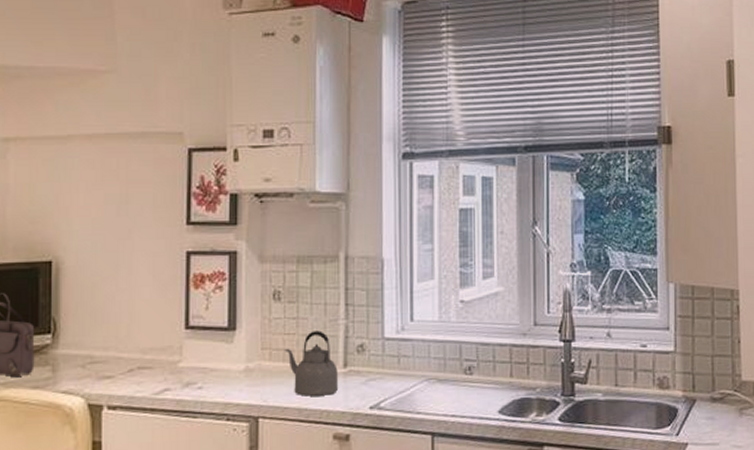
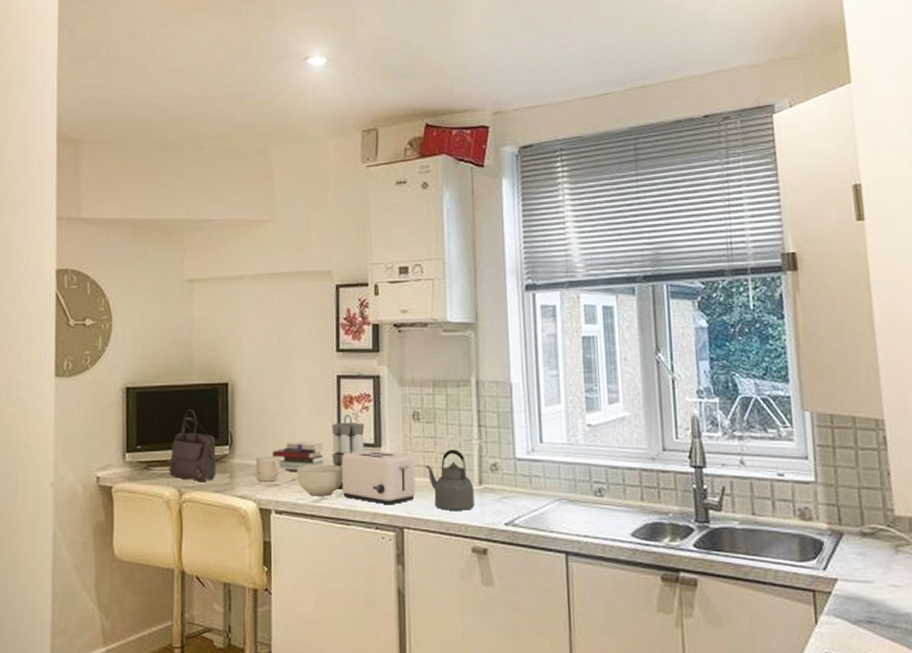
mug: none [85,343,114,374] -> present [256,455,279,482]
books: none [106,325,173,362] -> present [272,440,328,472]
bowl: none [135,351,190,388] -> present [297,464,343,496]
spice rack: none [178,294,217,379] -> present [331,414,365,489]
toaster: none [189,334,274,394] -> present [341,450,416,505]

